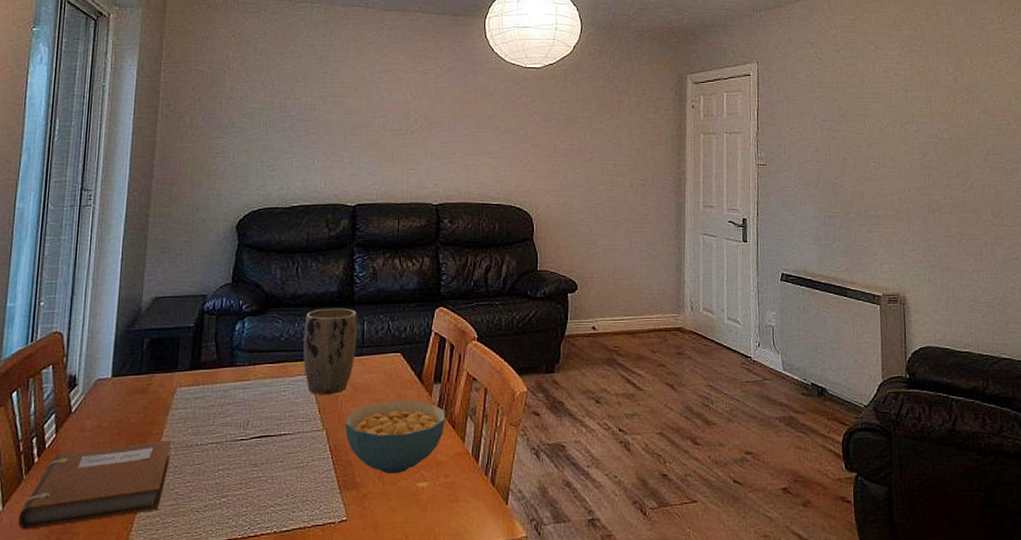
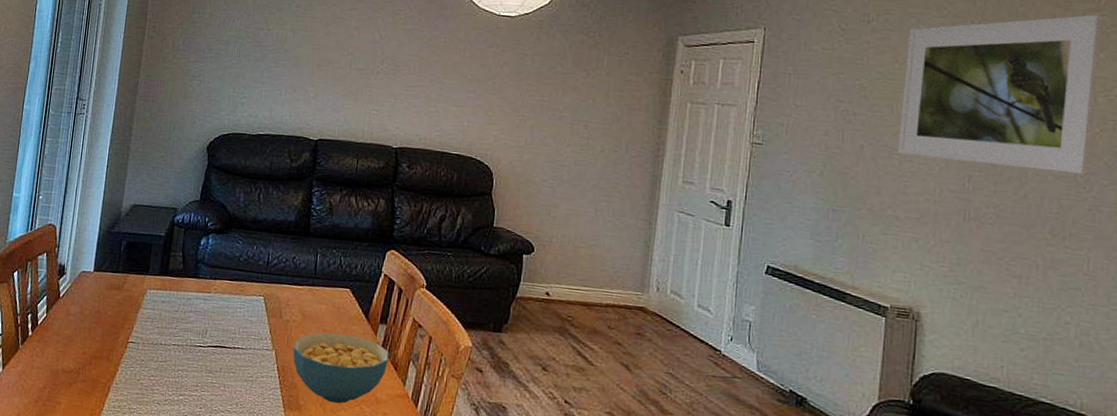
notebook: present [18,440,171,530] -> none [14,331,140,396]
plant pot: present [303,308,357,395] -> none [259,235,312,319]
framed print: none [870,33,1013,164] -> present [898,14,1103,175]

